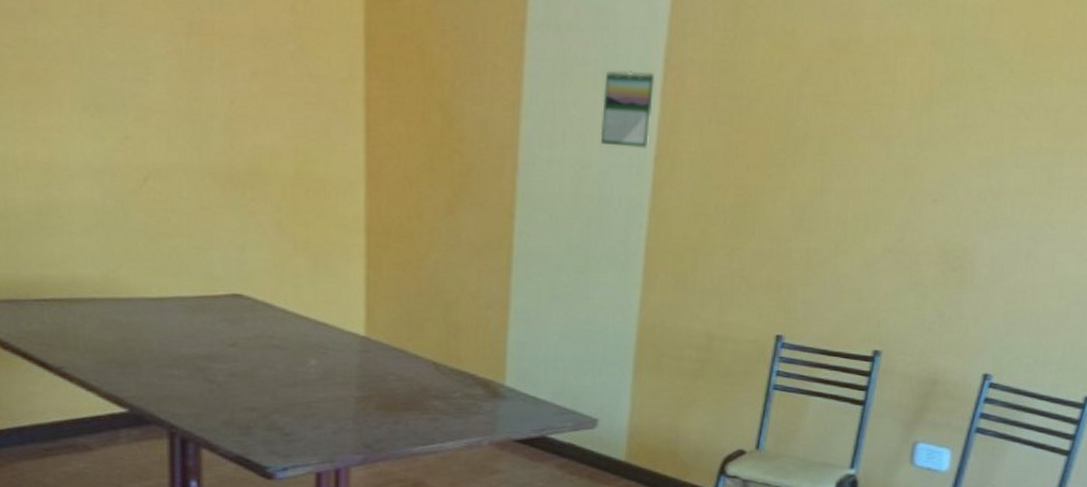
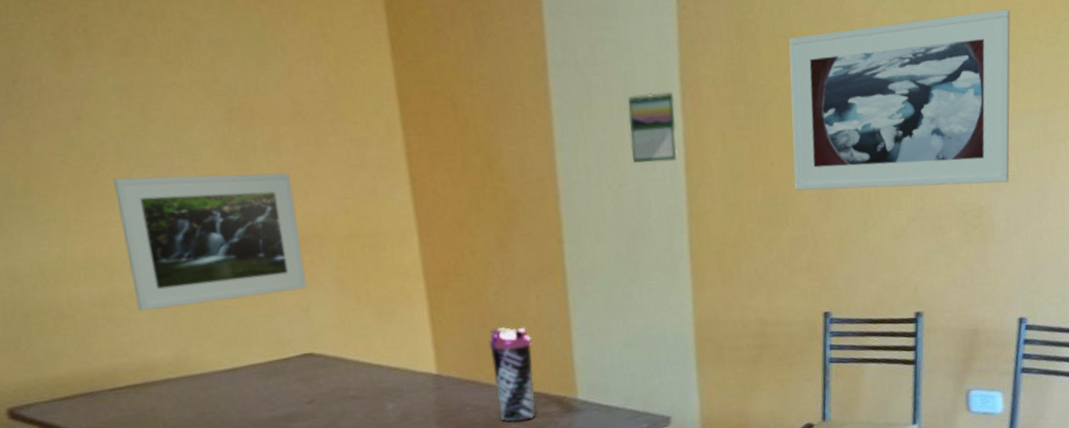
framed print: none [64,80,245,227] -> present [113,173,307,312]
water bottle: none [422,298,467,400] -> present [488,327,536,422]
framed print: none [768,31,1036,225] -> present [789,9,1011,191]

